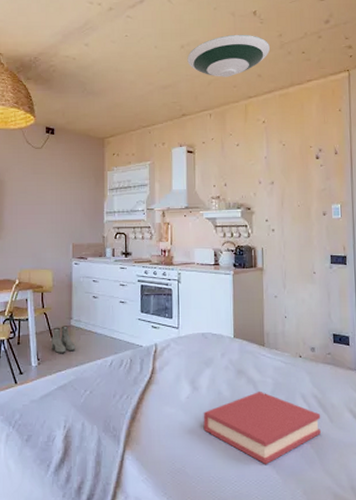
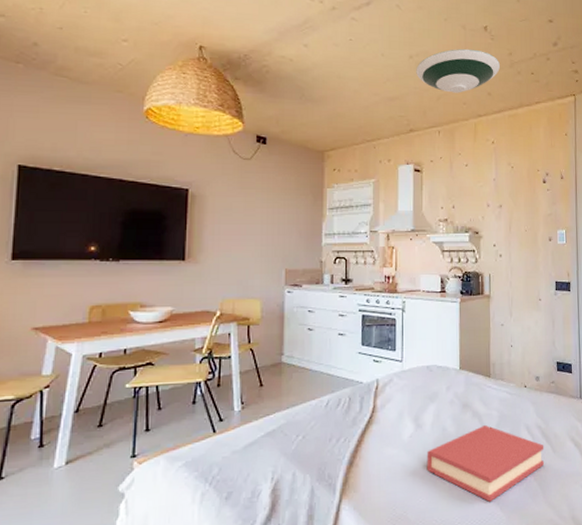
boots: present [51,326,76,353] -> none [258,363,287,394]

